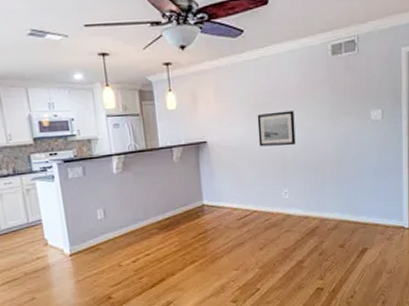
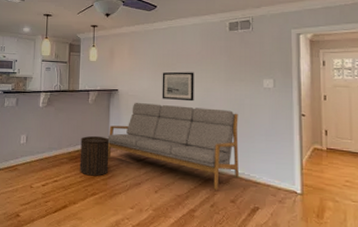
stool: none [170,198,207,244] -> present [79,135,110,176]
sofa: none [201,150,347,238] -> present [107,103,239,190]

